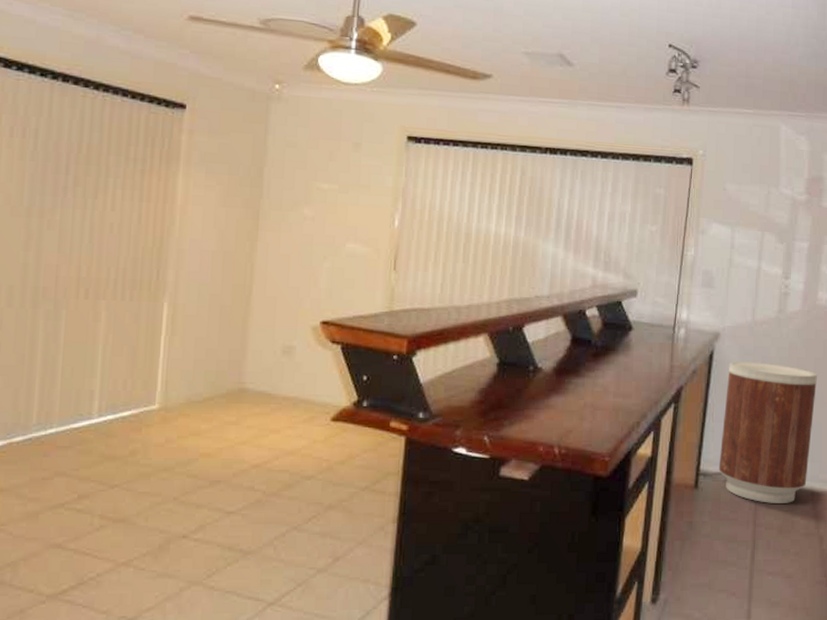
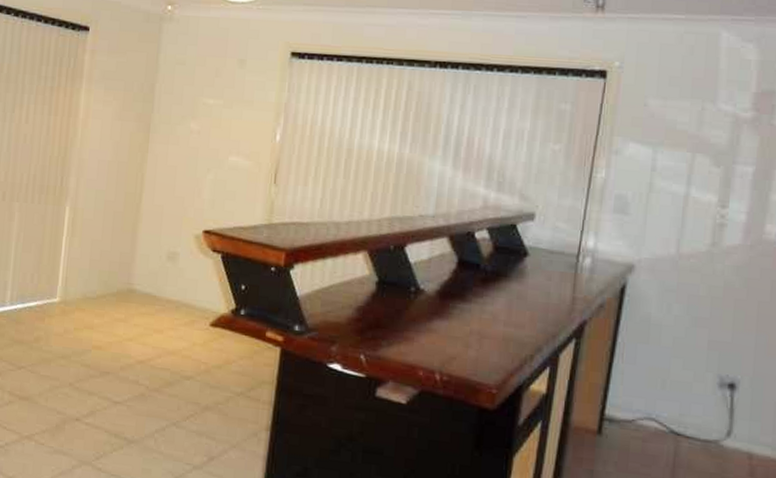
trash can: present [718,361,818,503] -> none [628,297,762,465]

